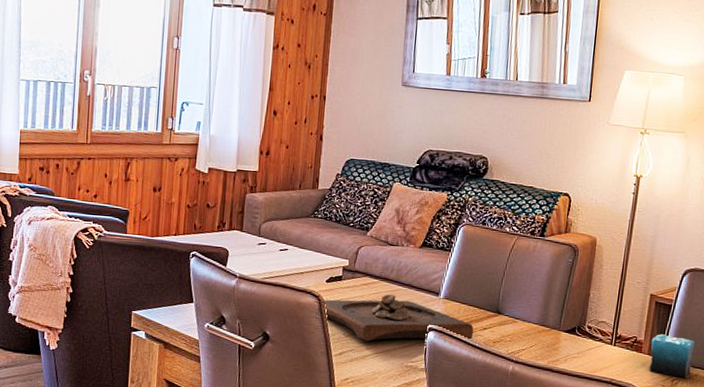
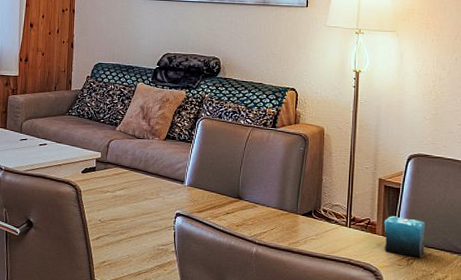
wooden tray: present [323,294,474,342] -> none [79,182,218,227]

